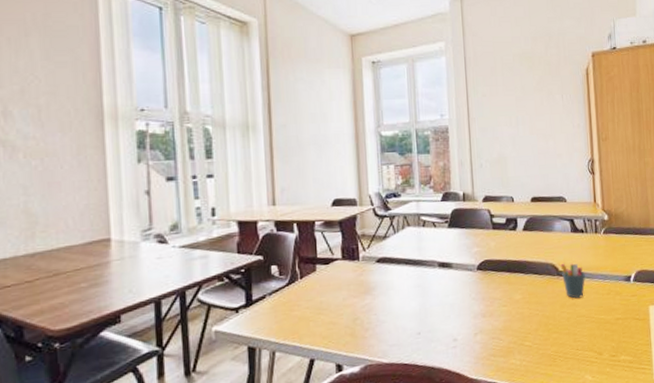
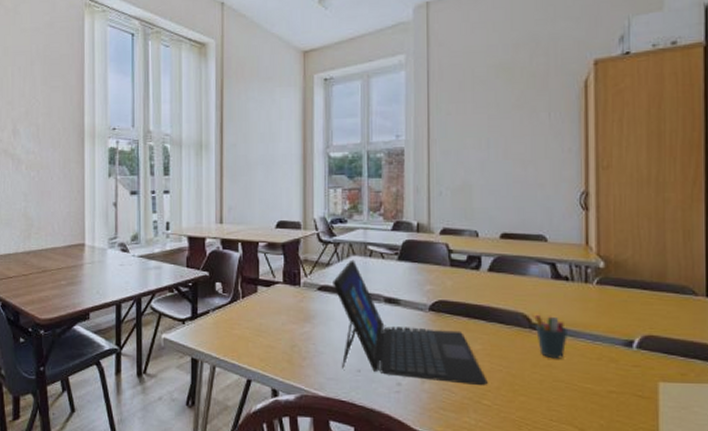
laptop: none [390,230,528,334] -> present [333,259,488,386]

